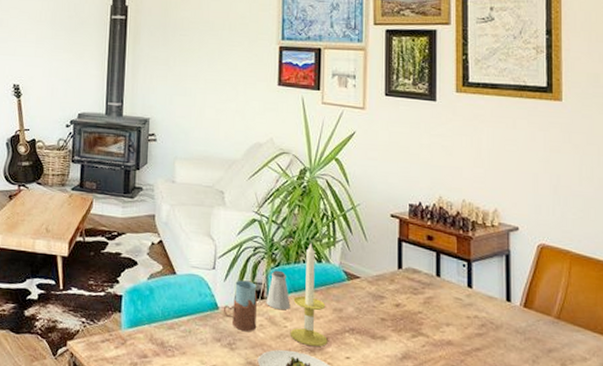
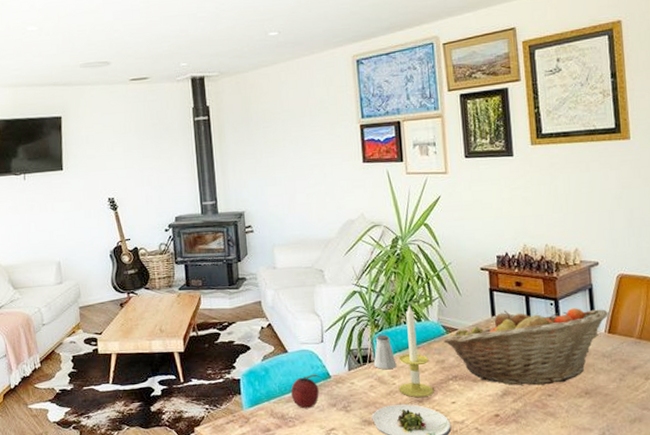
fruit: none [173,302,207,340] -> present [290,374,320,409]
drinking glass: present [224,280,257,331] -> none [336,348,368,393]
fruit basket: none [344,264,525,355] -> present [444,308,609,386]

